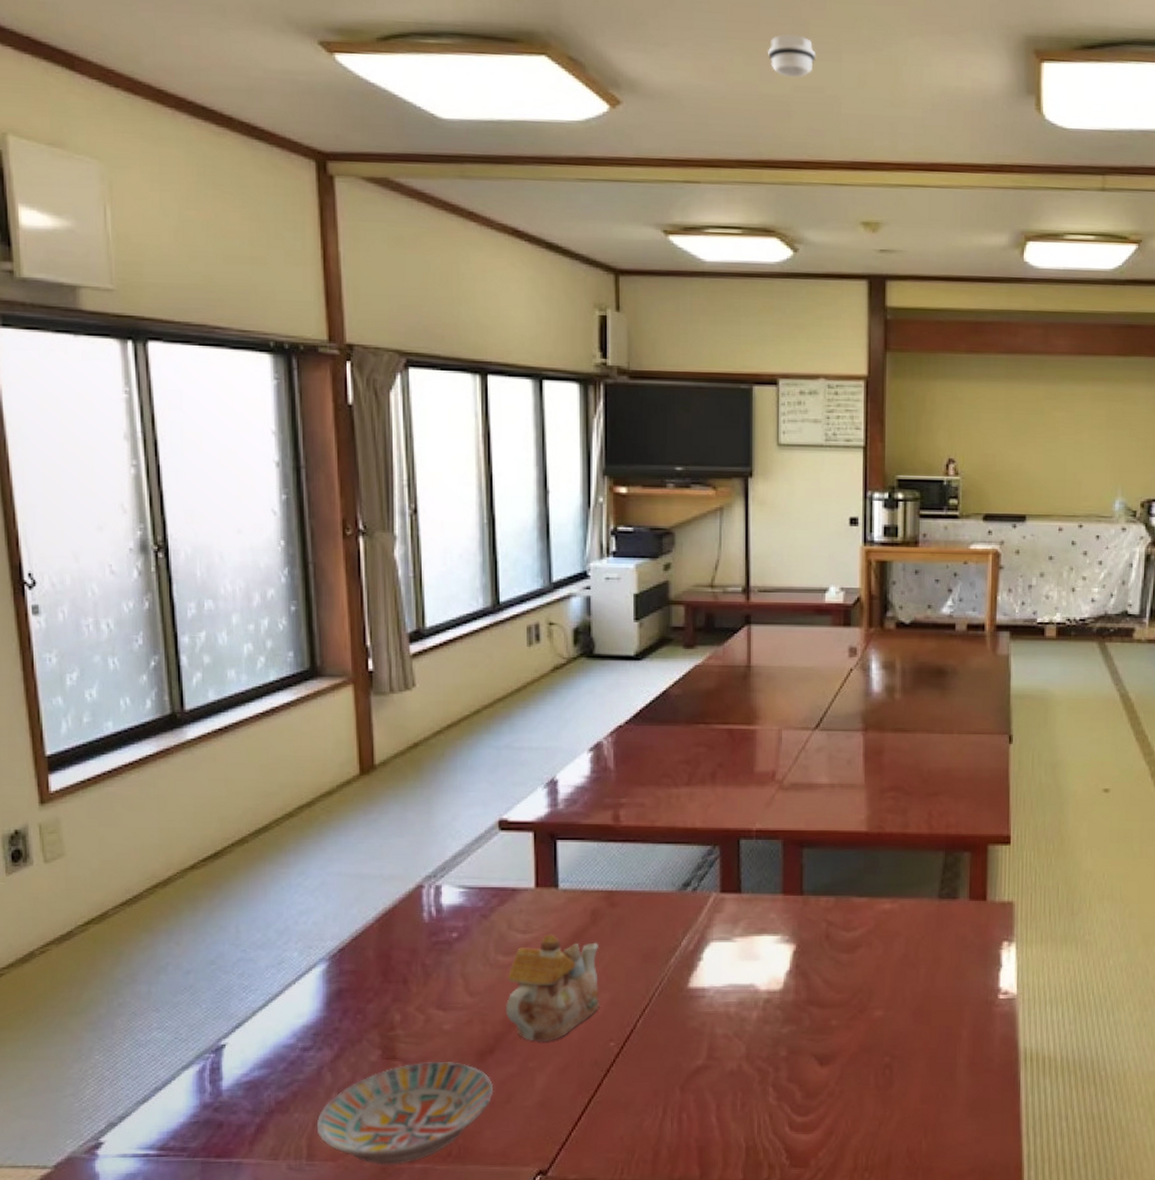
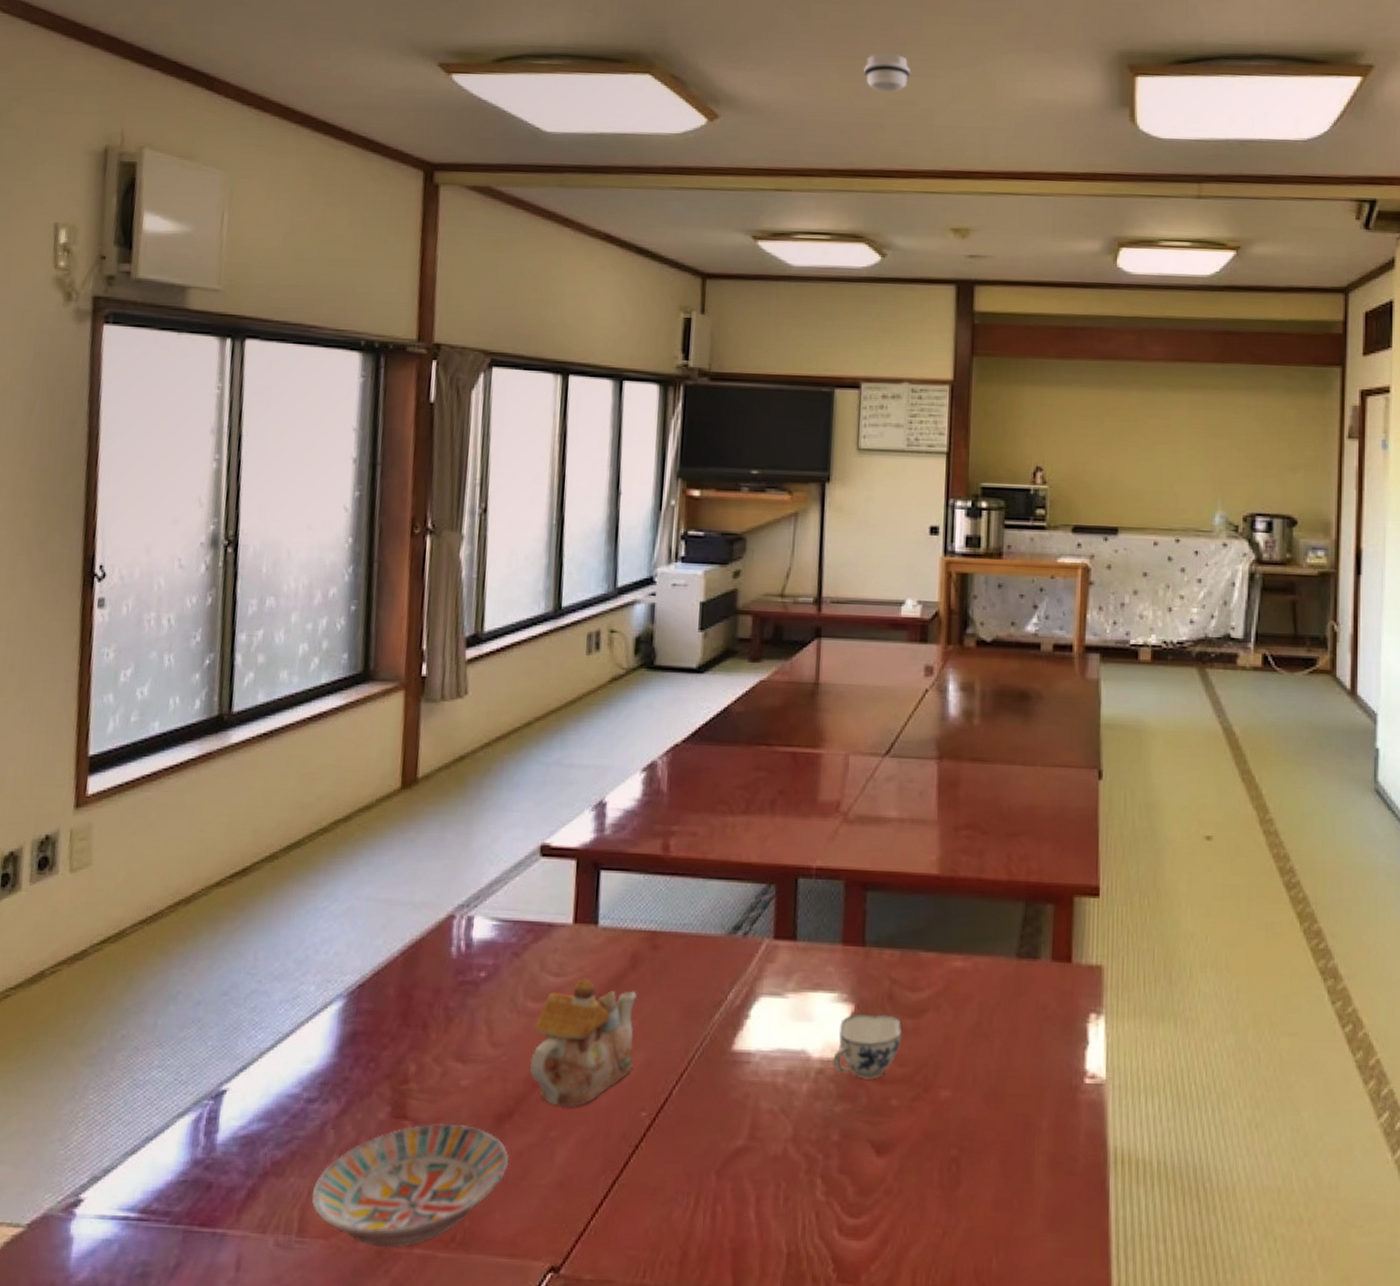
teacup: none [779,951,839,1005] -> present [833,1013,903,1080]

